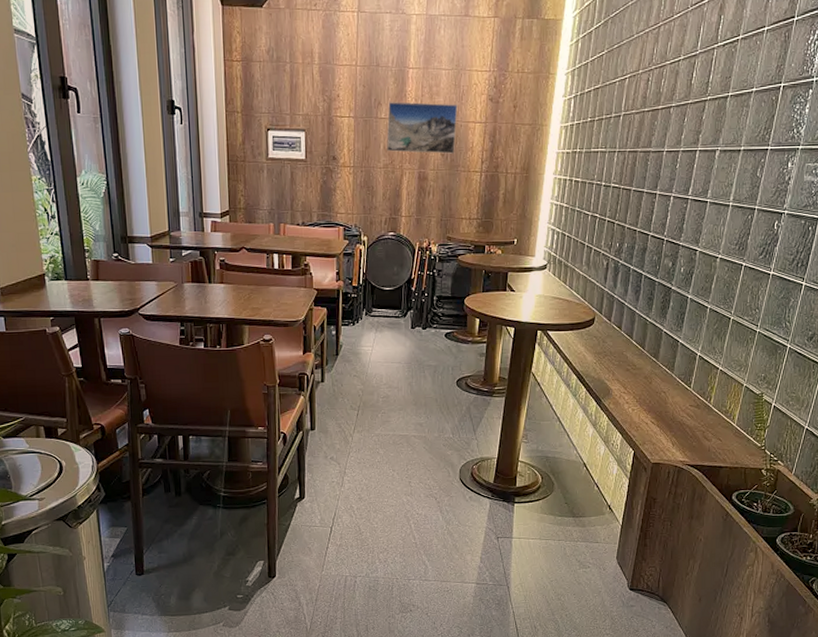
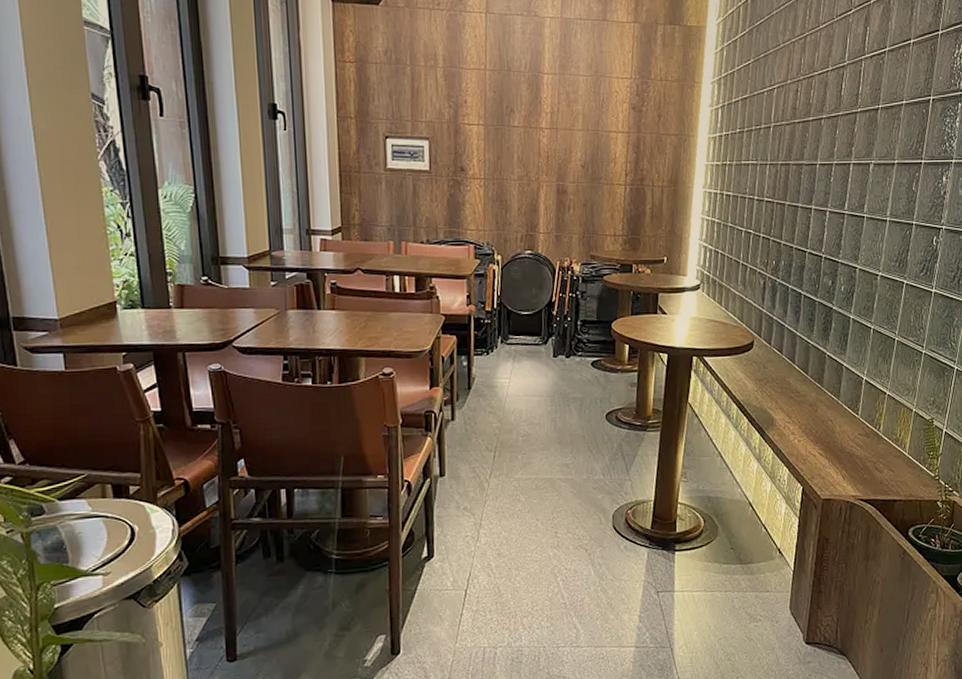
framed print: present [387,102,458,154] -> none [521,109,598,166]

